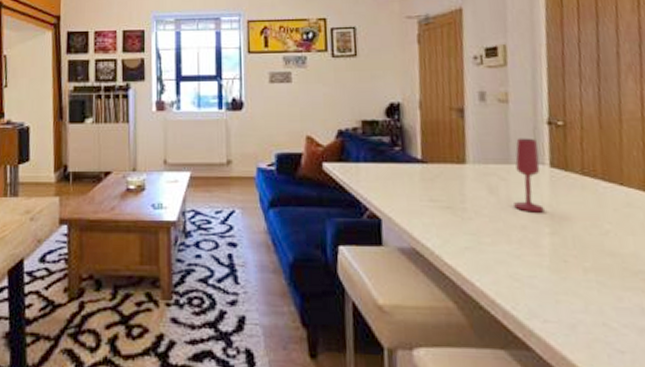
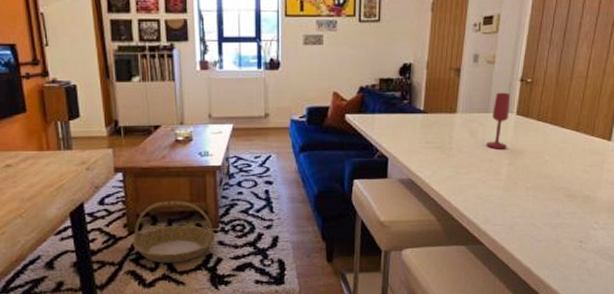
basket: none [73,262,167,344] -> present [133,201,214,264]

